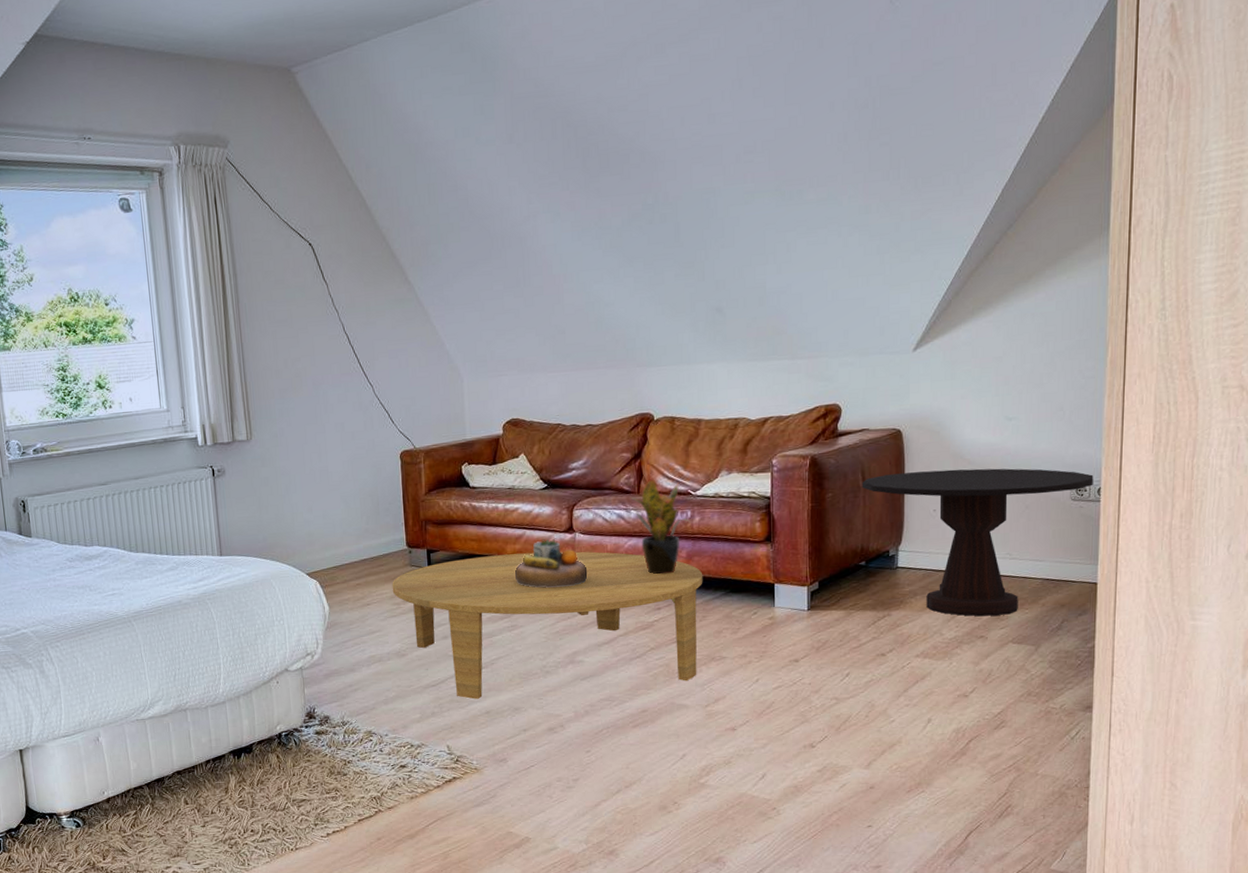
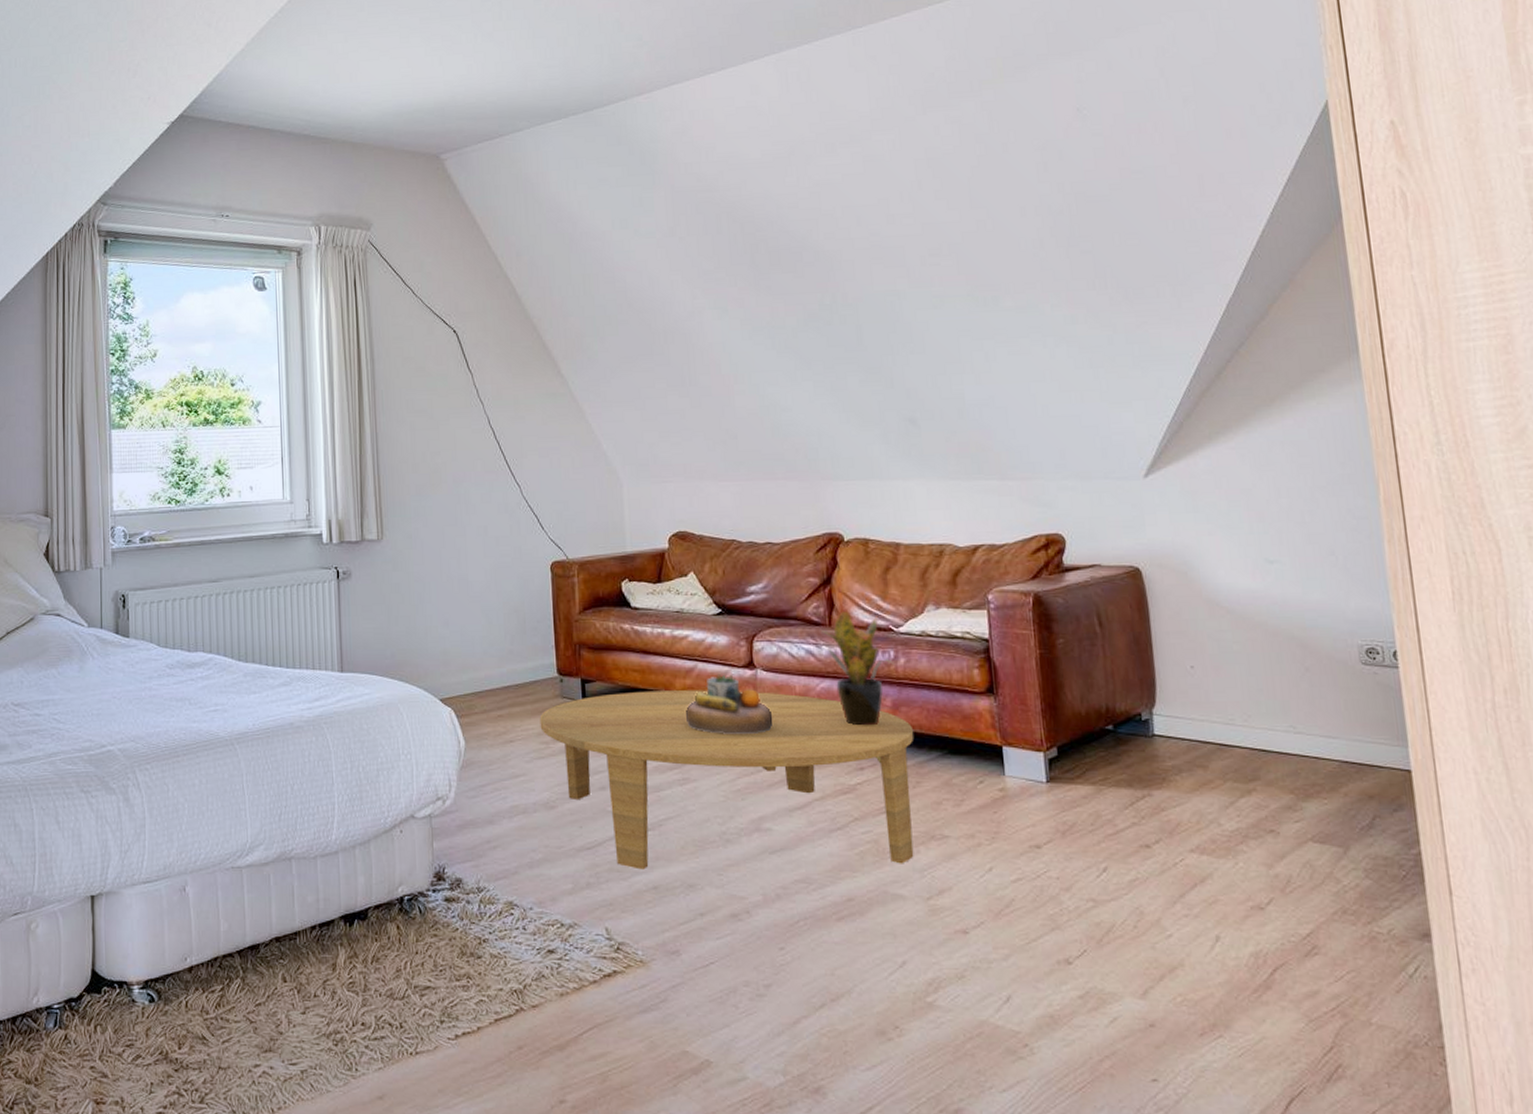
side table: present [862,468,1094,617] -> none [1098,618,1386,805]

